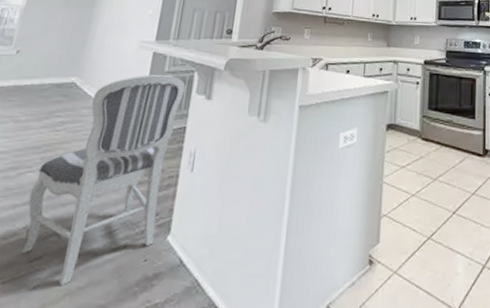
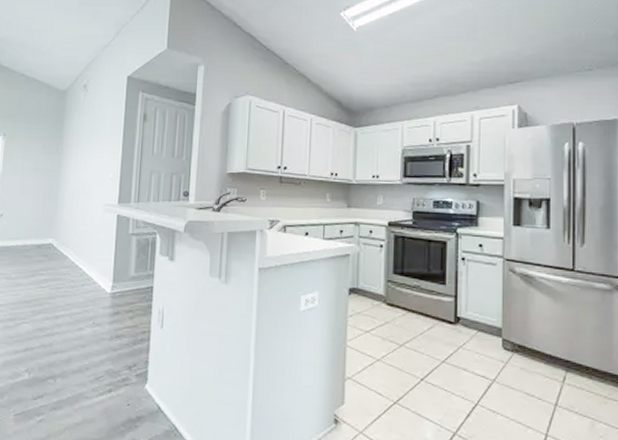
dining chair: present [21,75,186,287] -> none [27,236,149,422]

